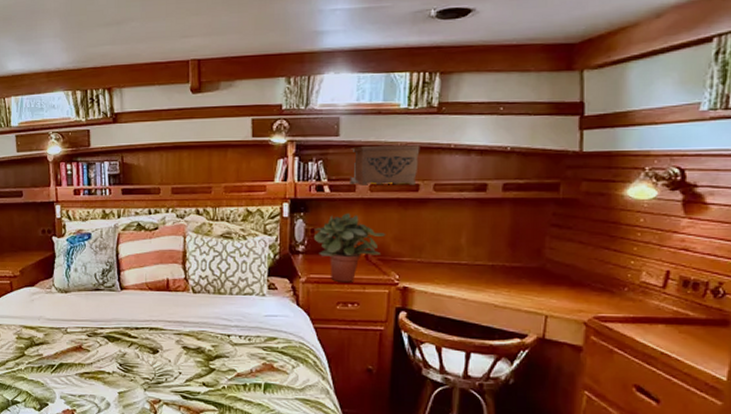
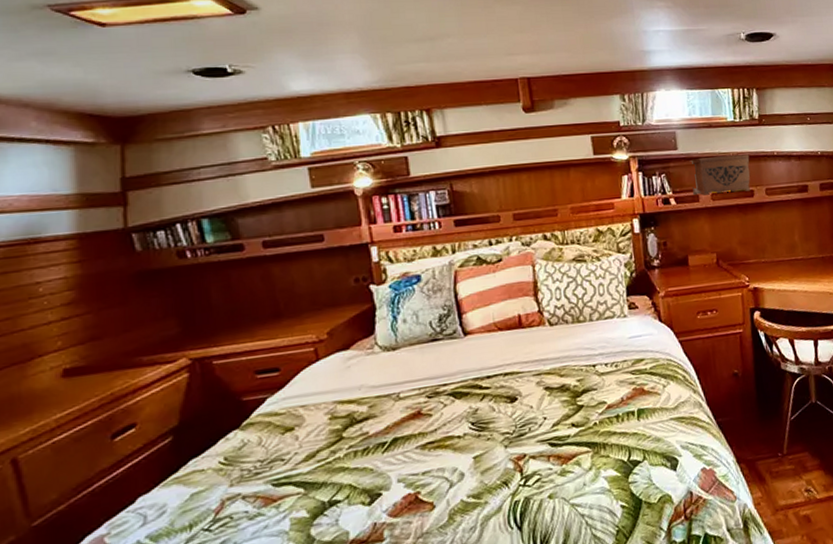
potted plant: present [313,214,386,283] -> none [666,223,732,292]

